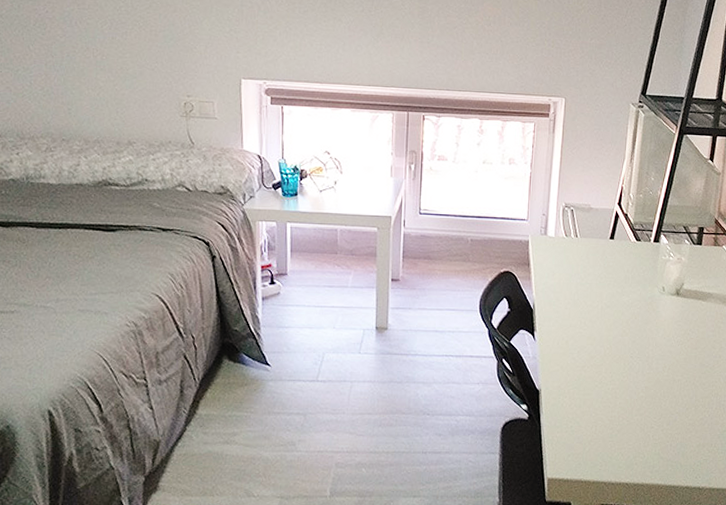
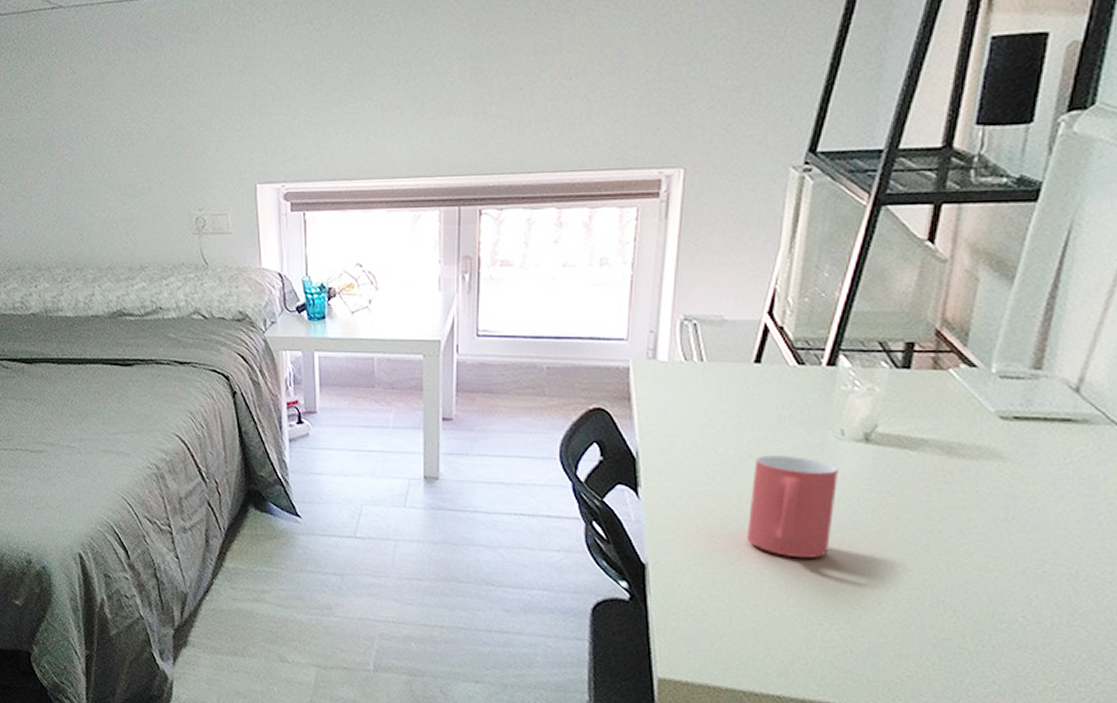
mug: none [606,306,661,379] -> present [747,455,838,558]

